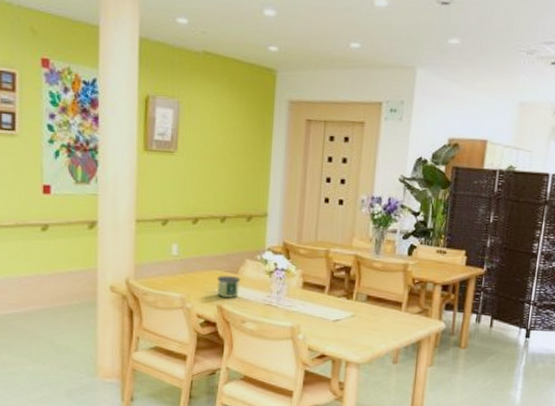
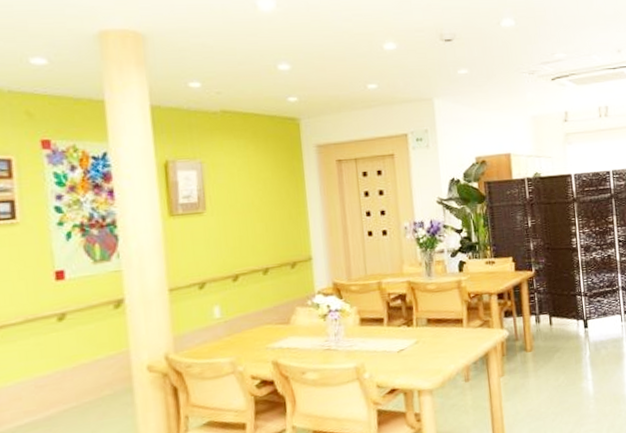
candle: present [217,276,241,298] -> none [267,327,294,352]

